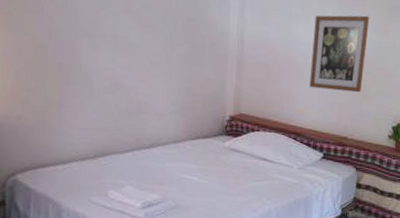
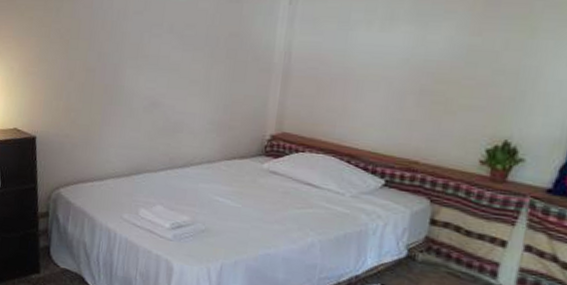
wall art: present [309,15,370,93] -> none [370,14,457,108]

